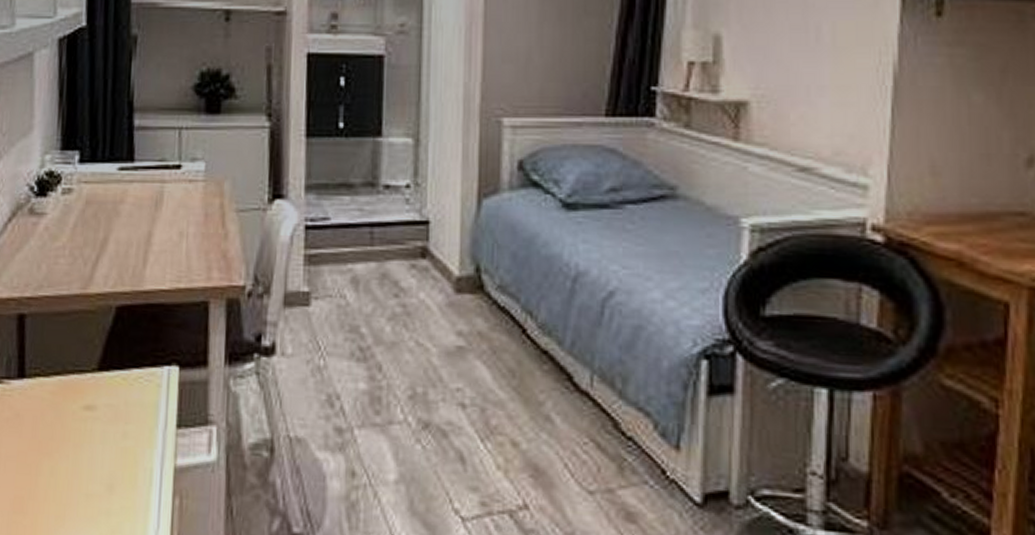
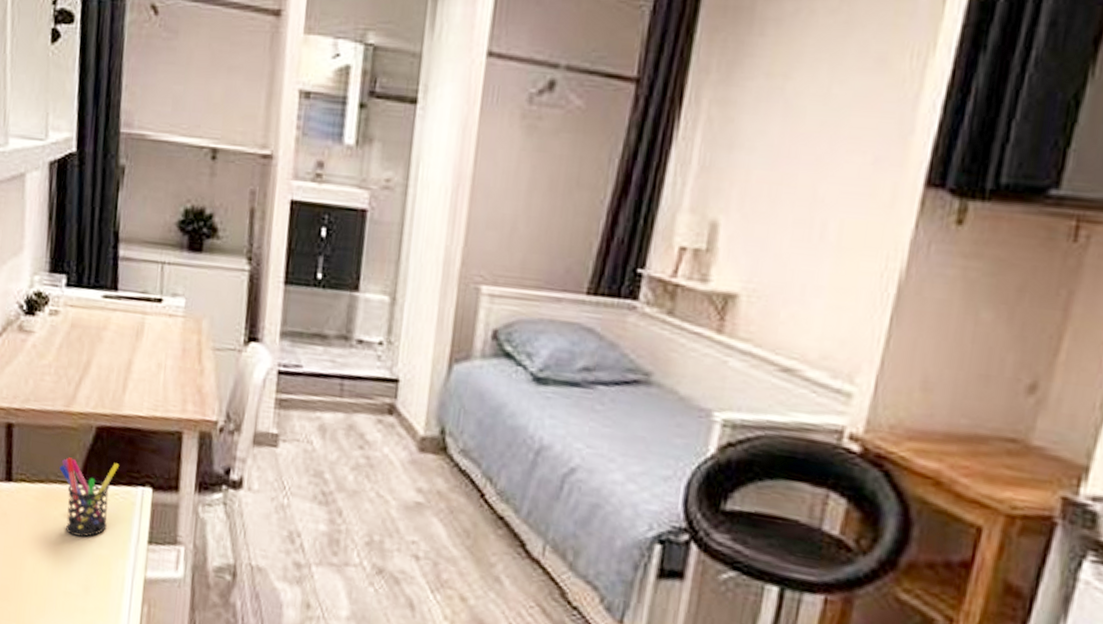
pen holder: none [77,343,143,430] -> present [59,457,120,537]

